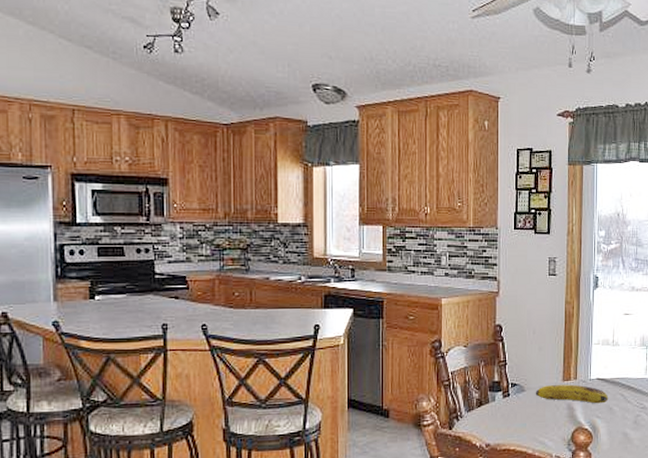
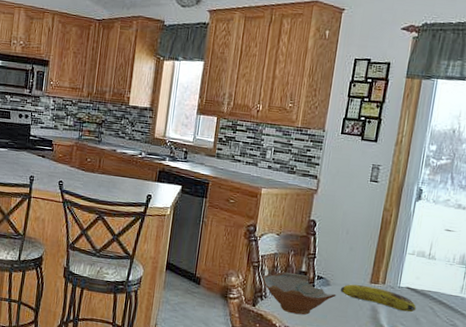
bowl: none [455,385,532,429] -> present [262,272,337,315]

